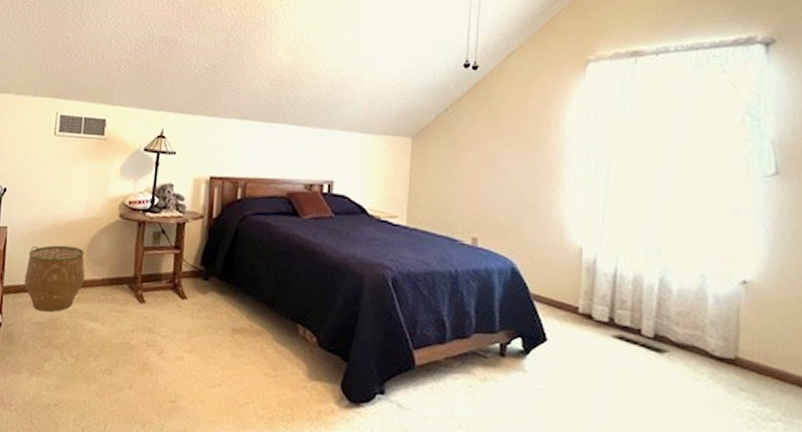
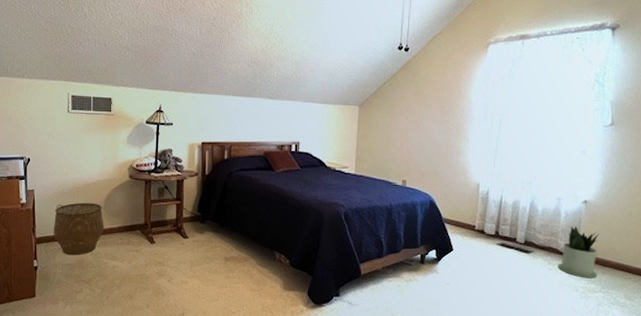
planter: none [708,317,773,399] -> present [557,226,599,279]

